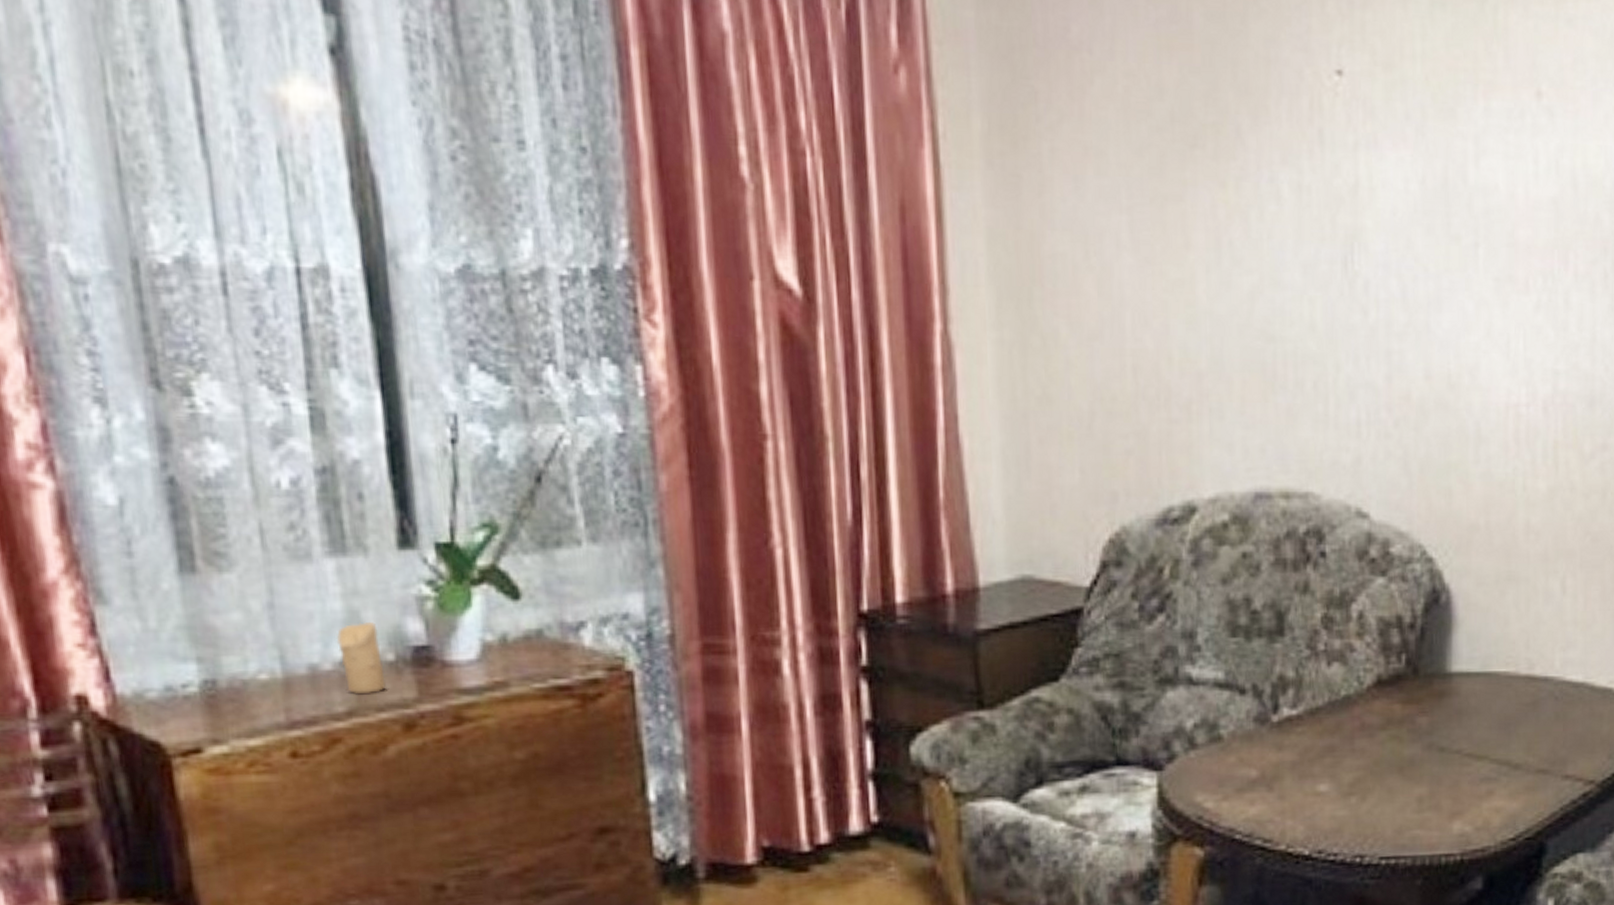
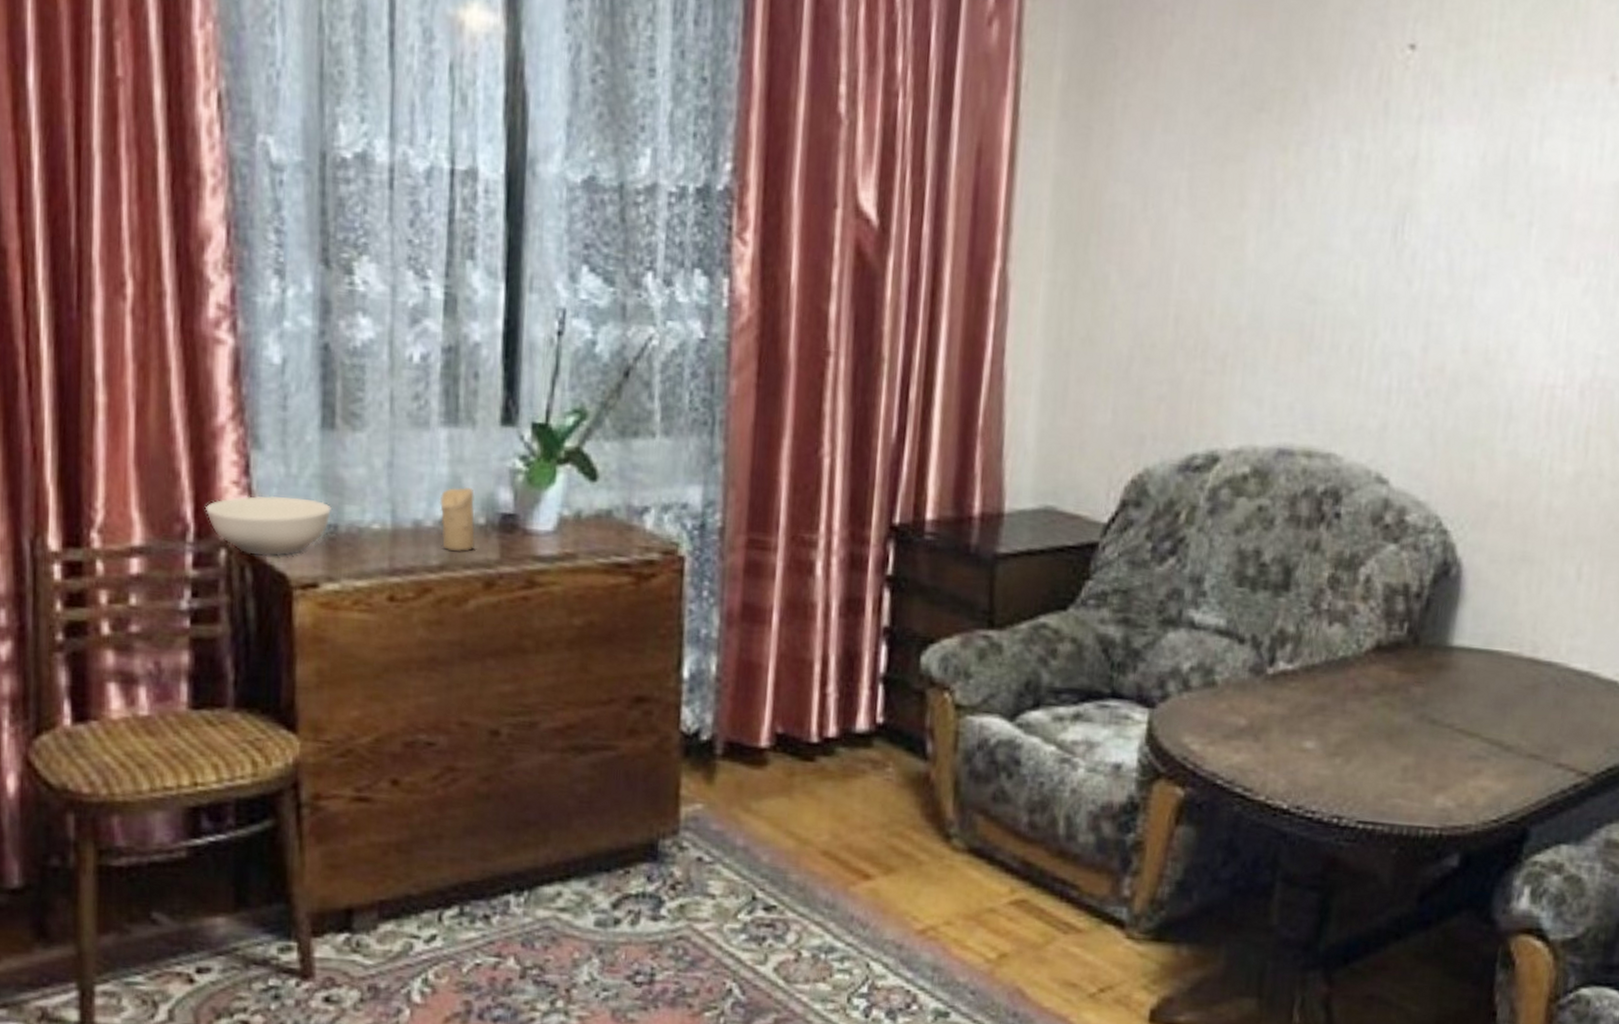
bowl: none [47,654,207,725] -> present [206,495,333,556]

